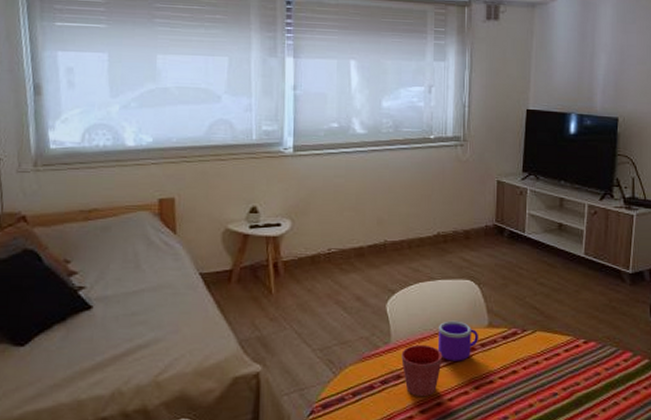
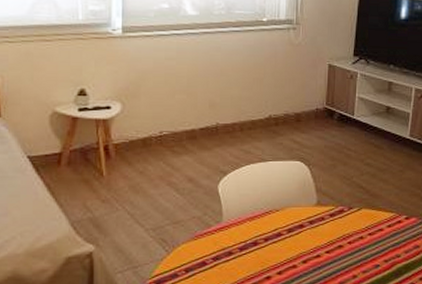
flower pot: present [401,344,443,397] -> none [233,223,273,272]
mug: present [437,321,478,361] -> none [268,200,307,238]

